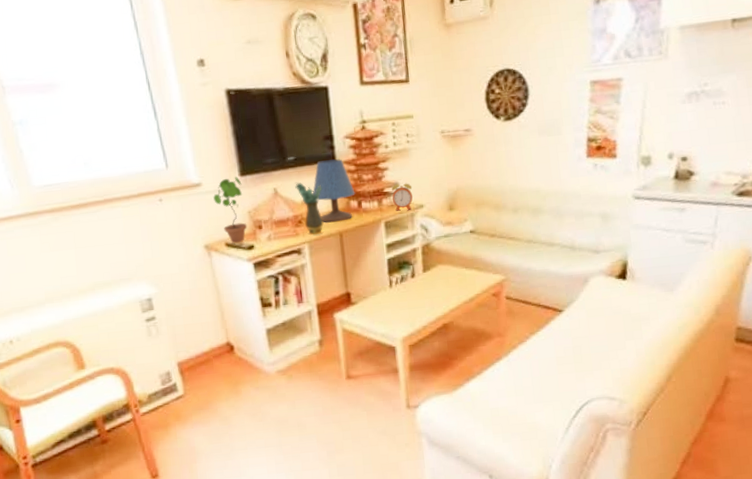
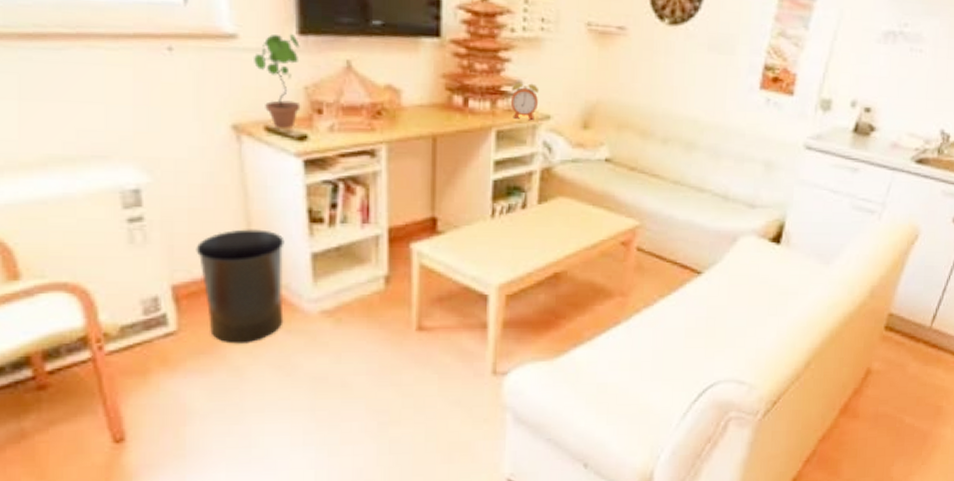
waste bin: none [190,316,253,400] -> present [196,229,285,343]
vase: present [295,182,324,235] -> none [378,57,417,133]
table lamp: present [313,159,355,223] -> none [402,33,462,121]

